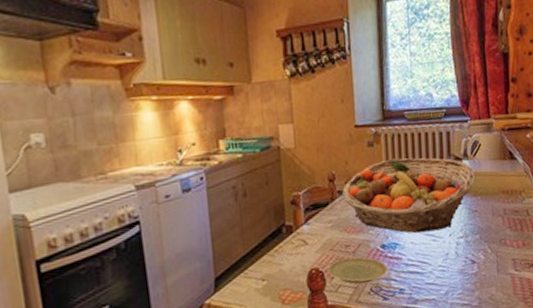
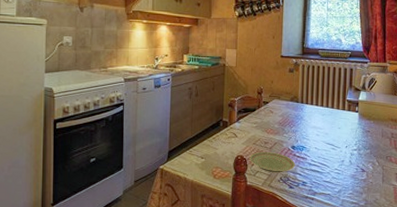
fruit basket: present [342,157,476,233] -> none [267,83,371,142]

